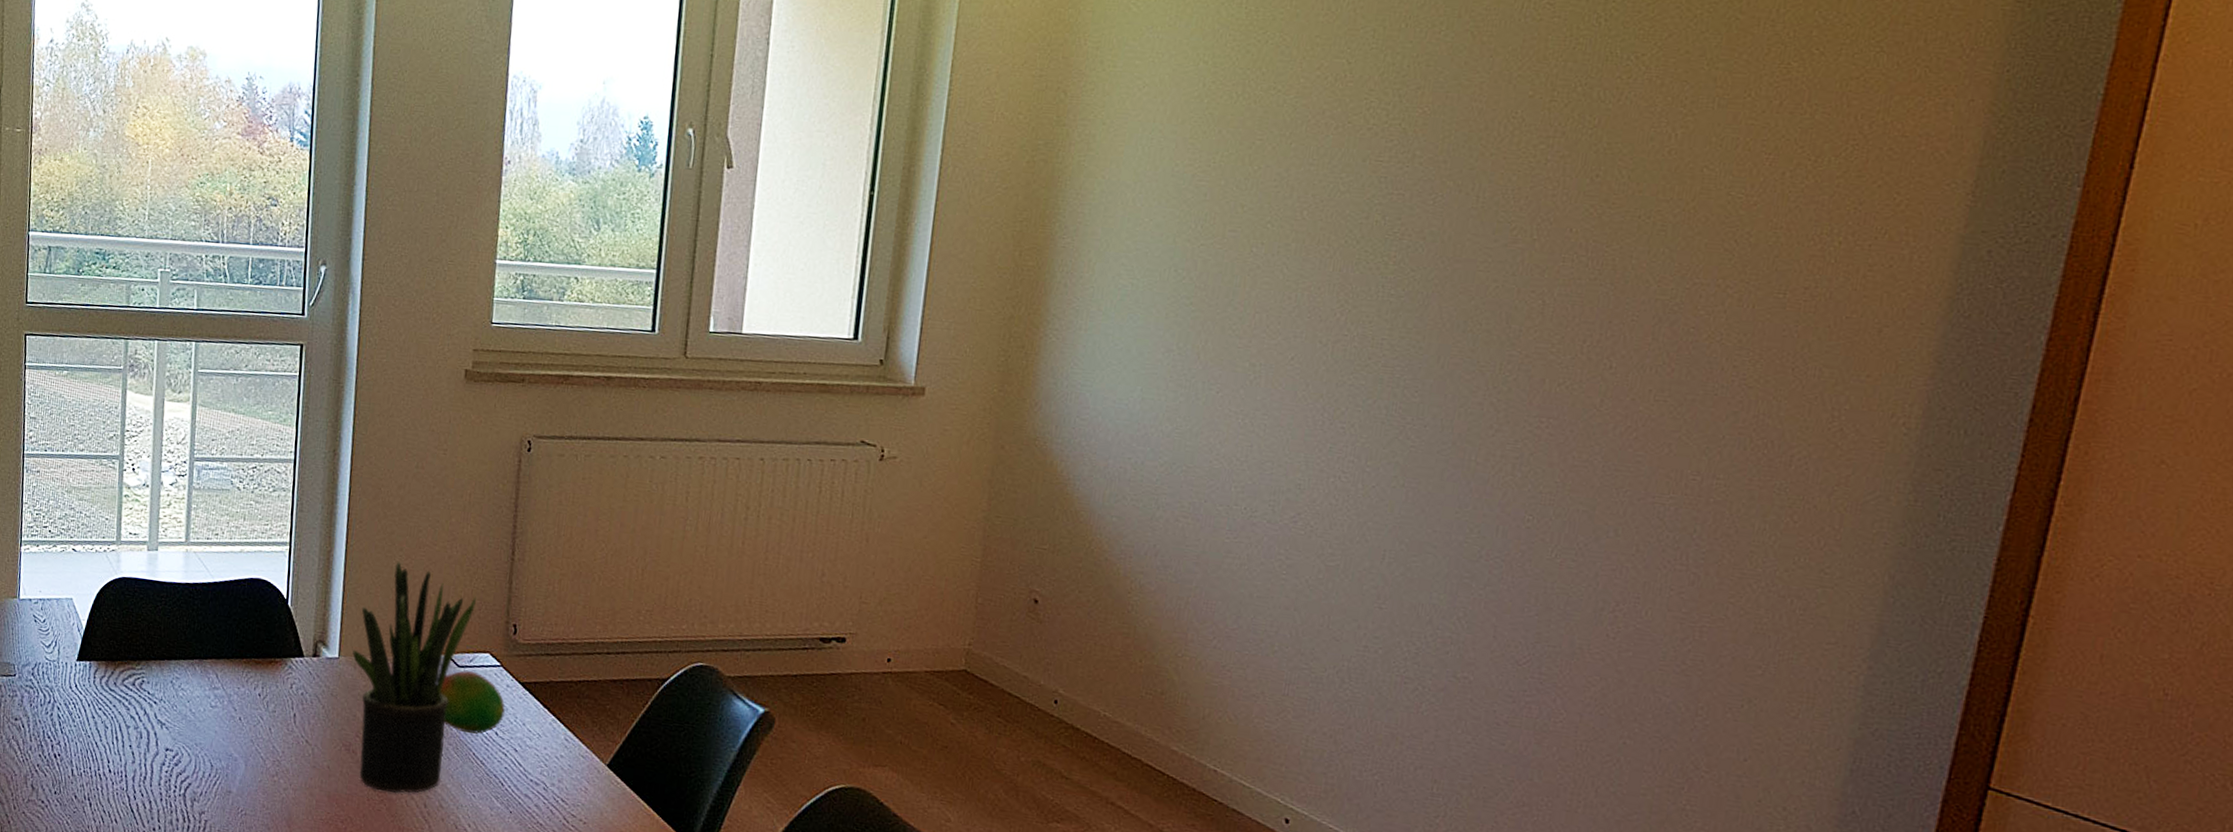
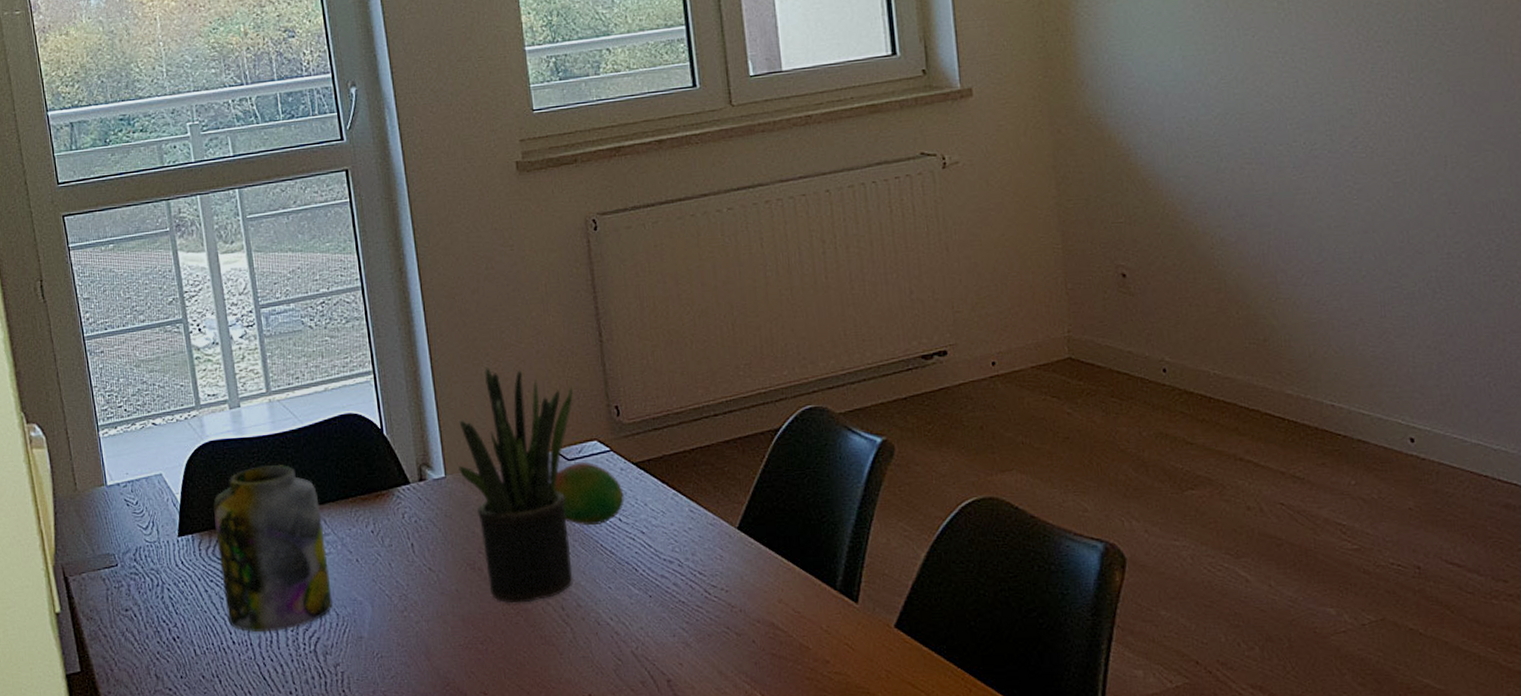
jar: none [109,610,215,770] -> present [213,465,334,633]

